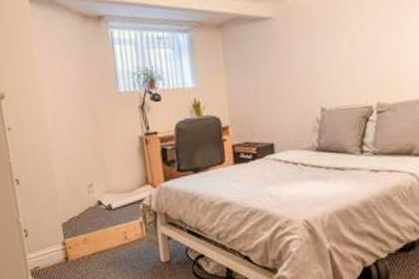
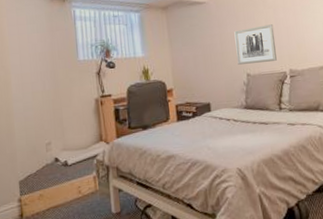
wall art: none [307,45,361,97] -> present [234,24,277,65]

